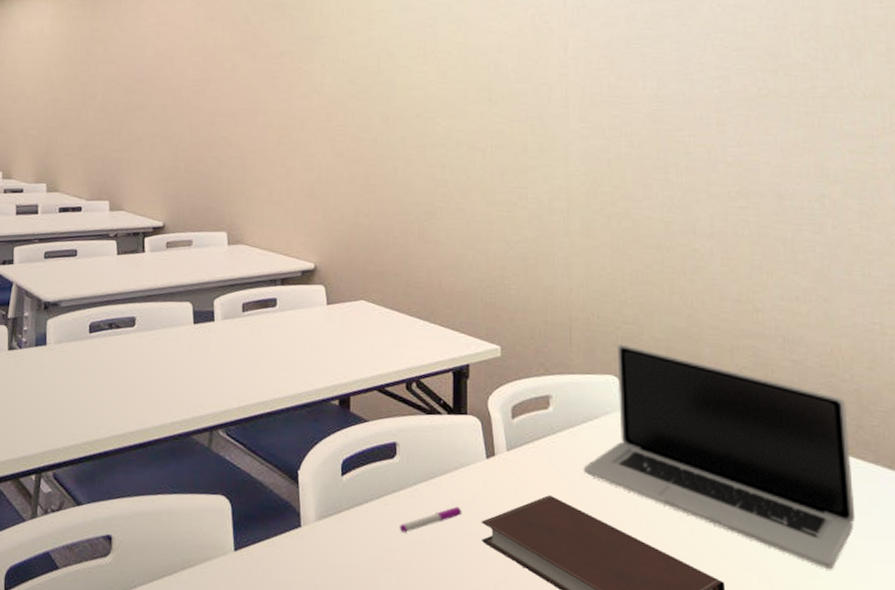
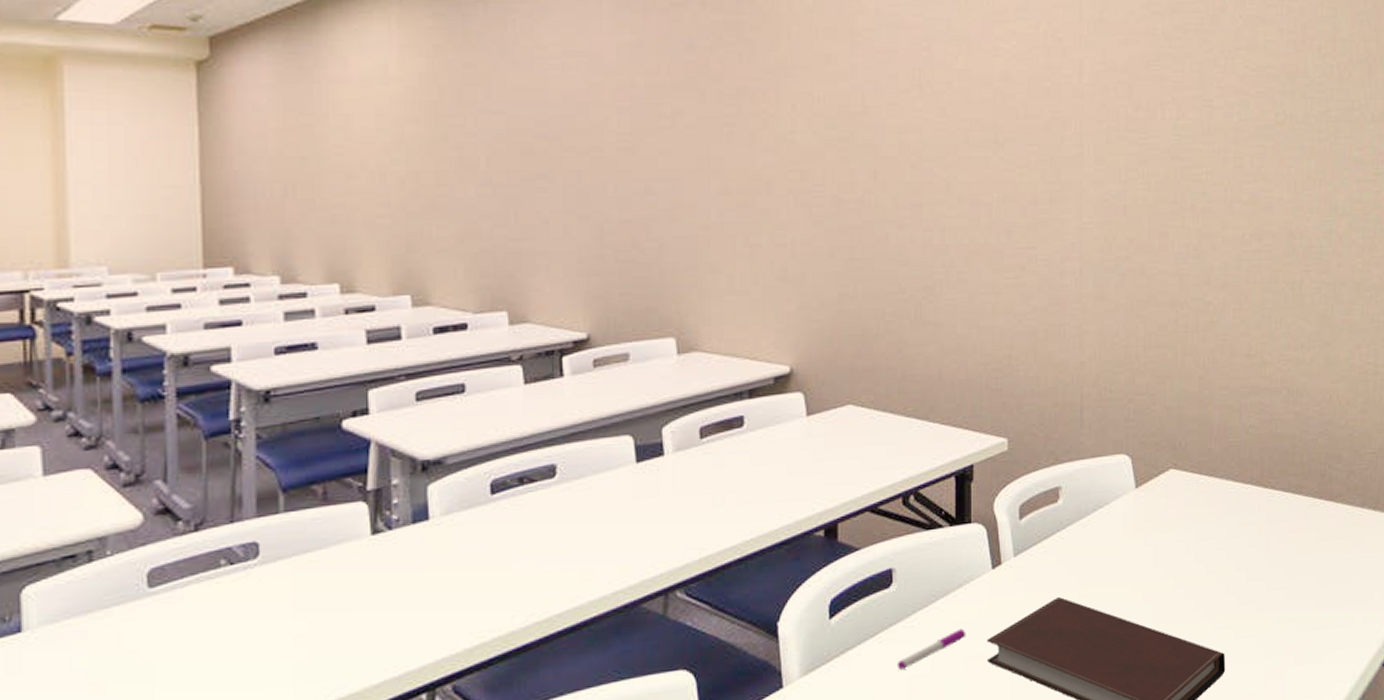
laptop: present [583,344,856,570] -> none [1092,418,1343,621]

